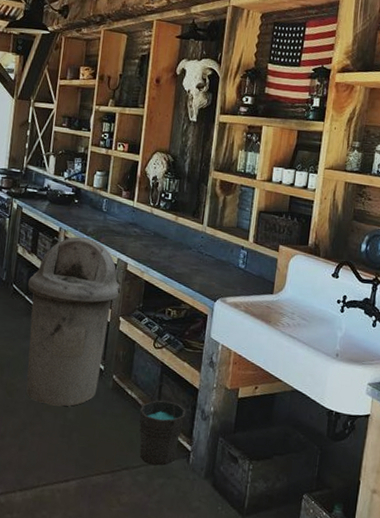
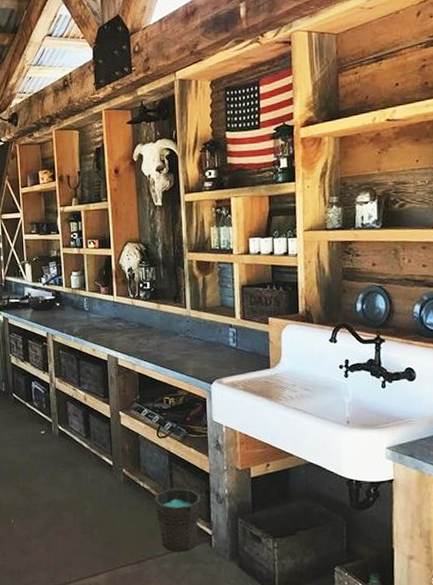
trash can: present [26,236,121,407] -> none [26,338,116,505]

